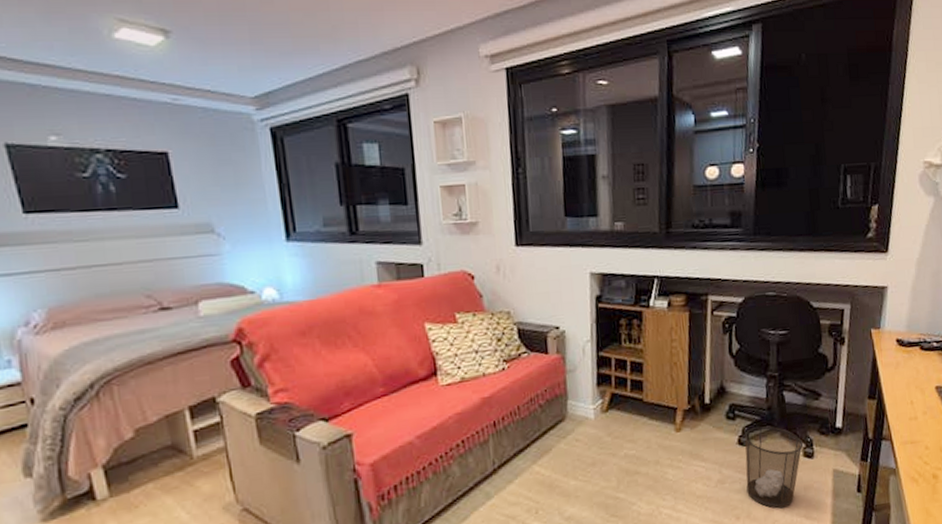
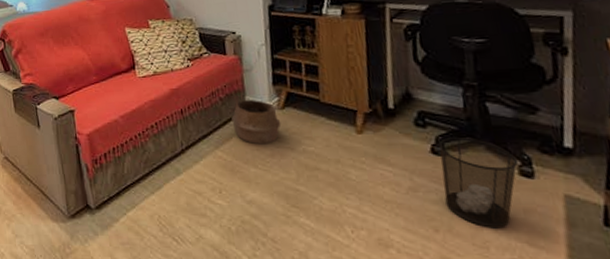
woven basket: none [551,393,605,454] -> present [231,89,282,145]

